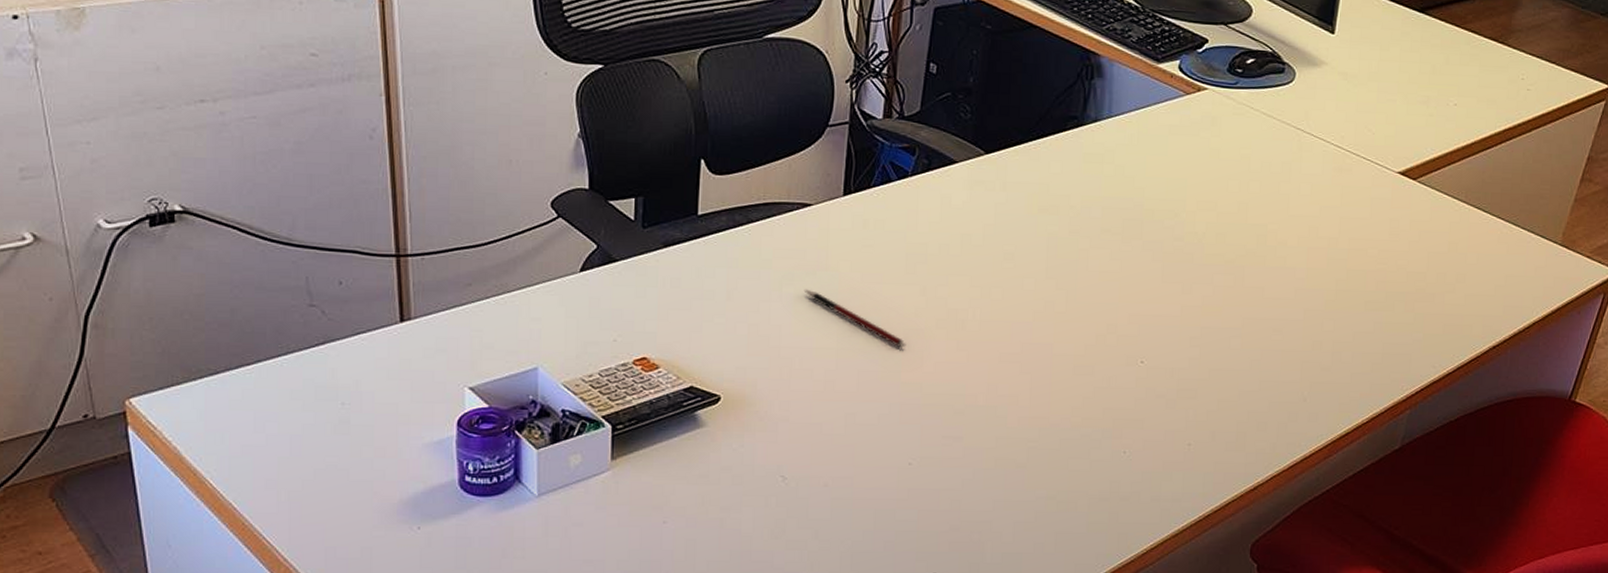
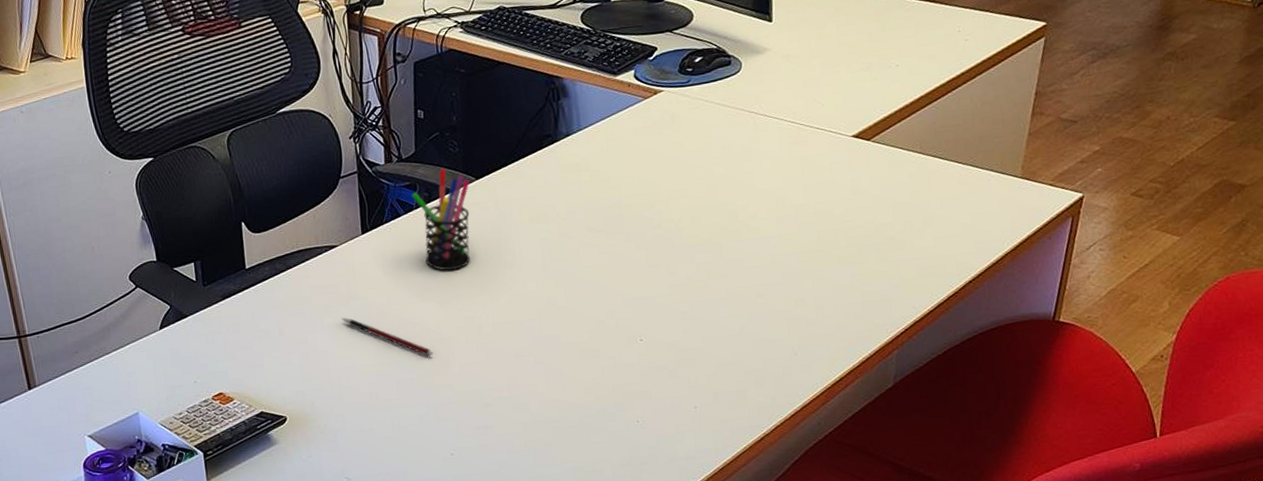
pen holder: none [908,135,978,253] -> present [411,168,470,271]

